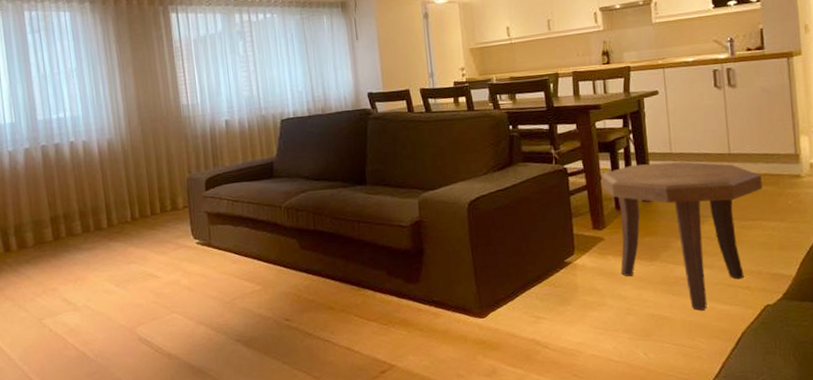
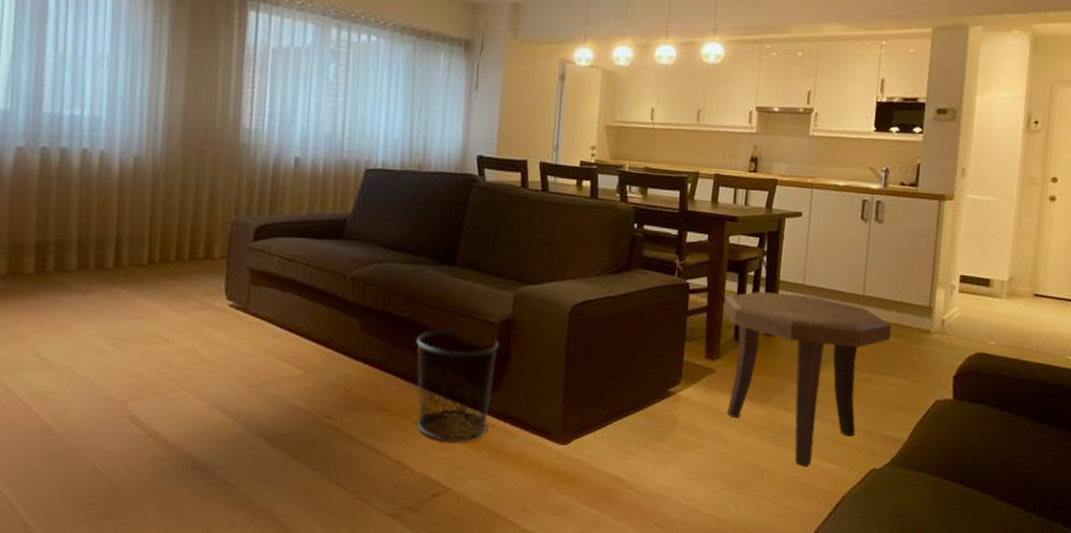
waste bin: none [344,235,416,328] -> present [415,328,500,443]

